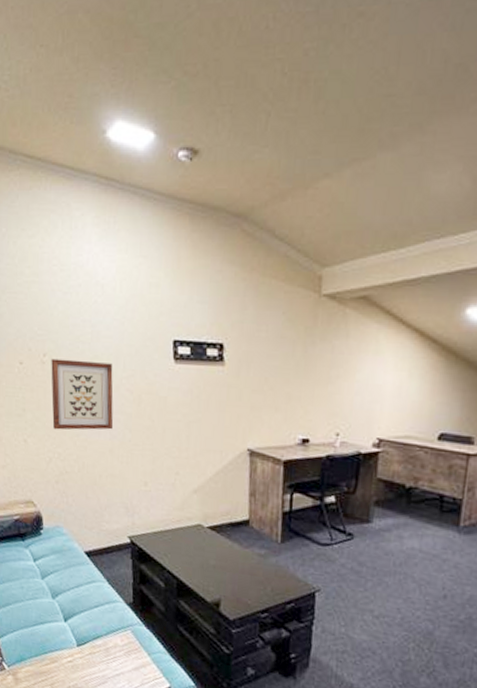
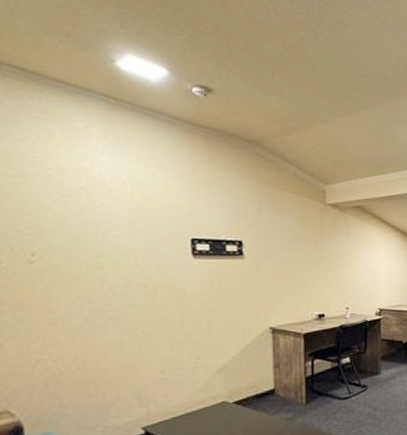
wall art: present [51,358,114,430] -> none [41,258,124,330]

